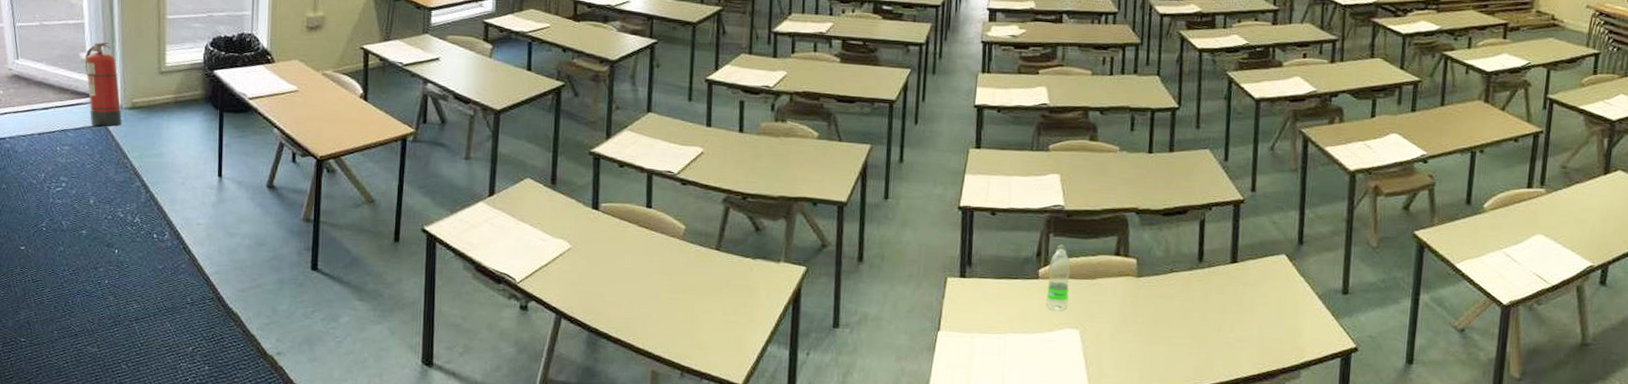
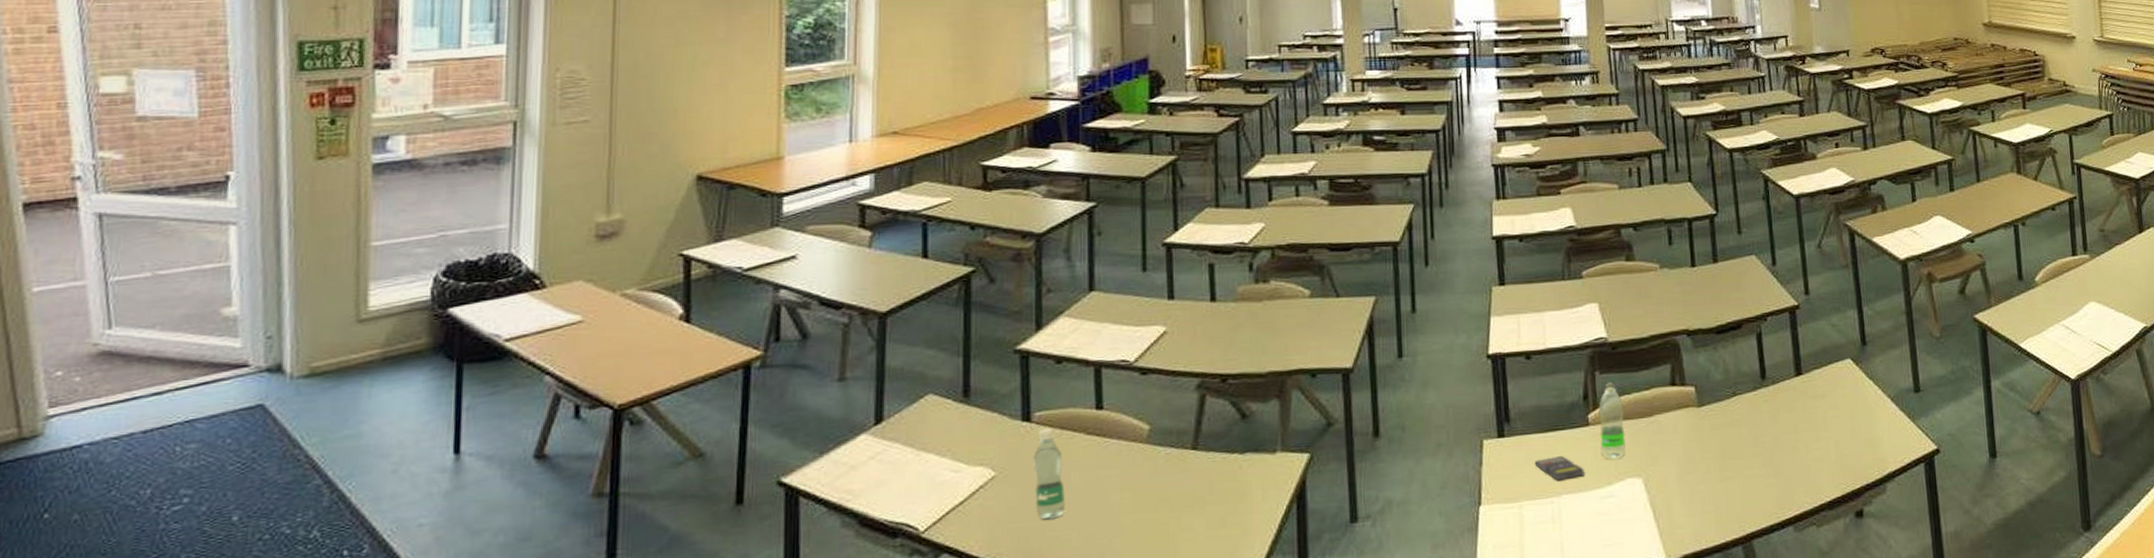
fire extinguisher: present [84,42,122,127] -> none [229,289,292,409]
bottle: none [598,217,620,288] -> present [1033,428,1065,520]
calculator: none [988,300,1031,321] -> present [1534,456,1586,481]

